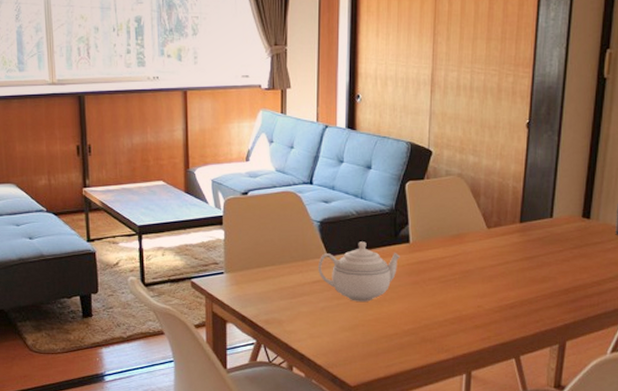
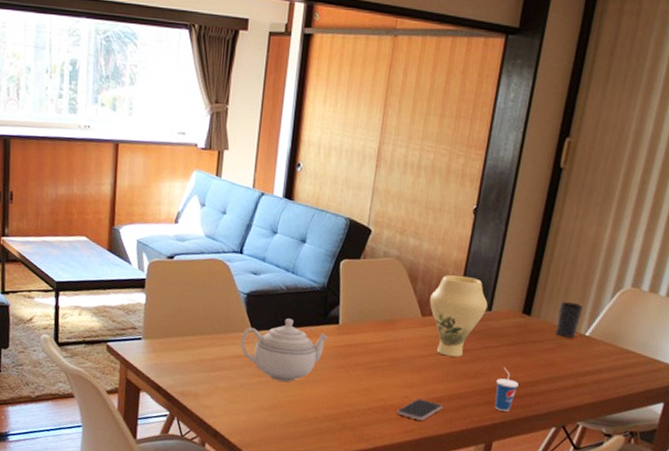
smartphone: none [472,307,515,328] -> present [396,398,442,421]
vase: none [494,186,549,264] -> present [429,274,488,357]
cup: none [563,270,585,312] -> present [494,367,519,412]

